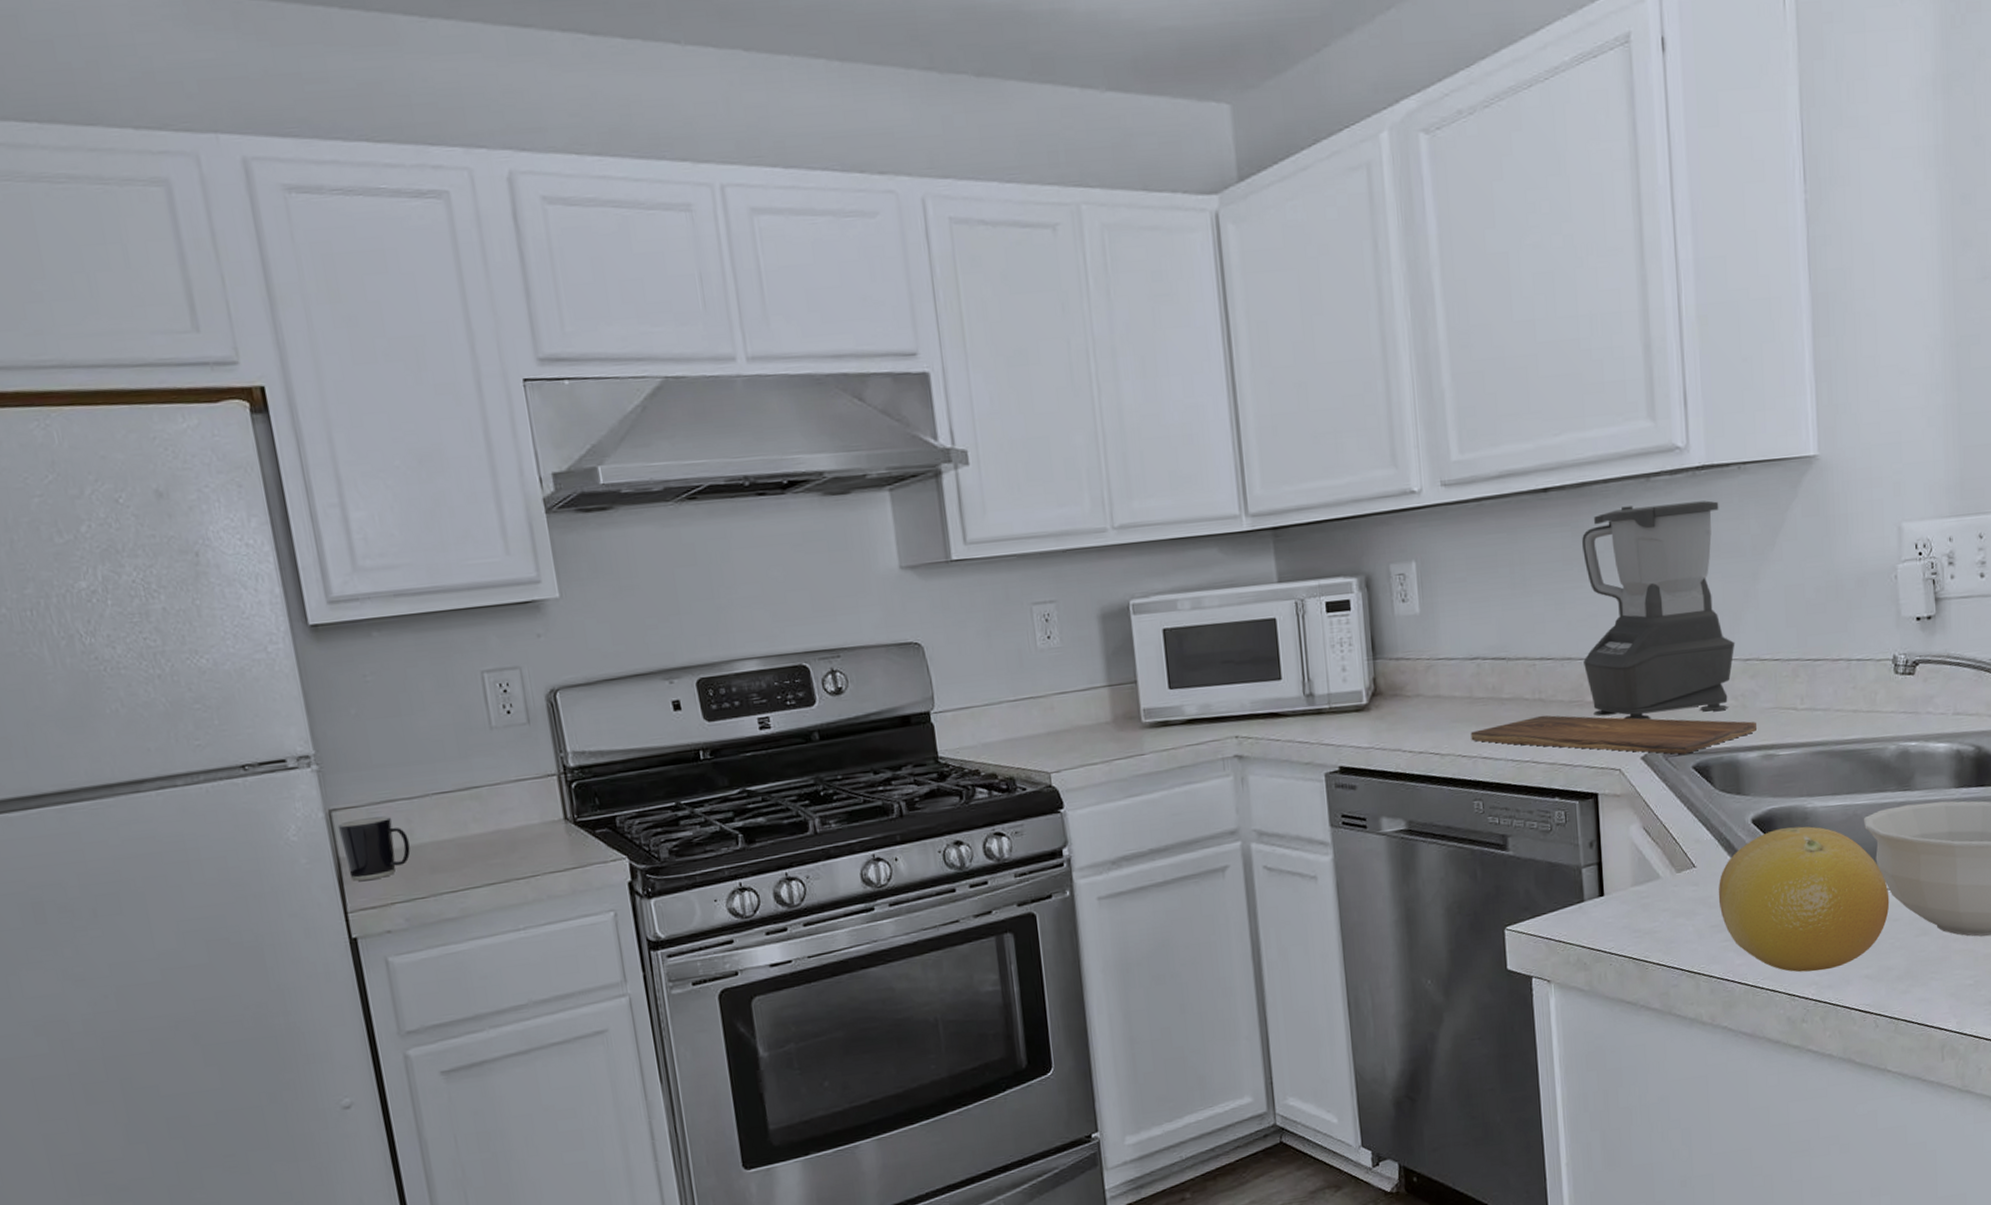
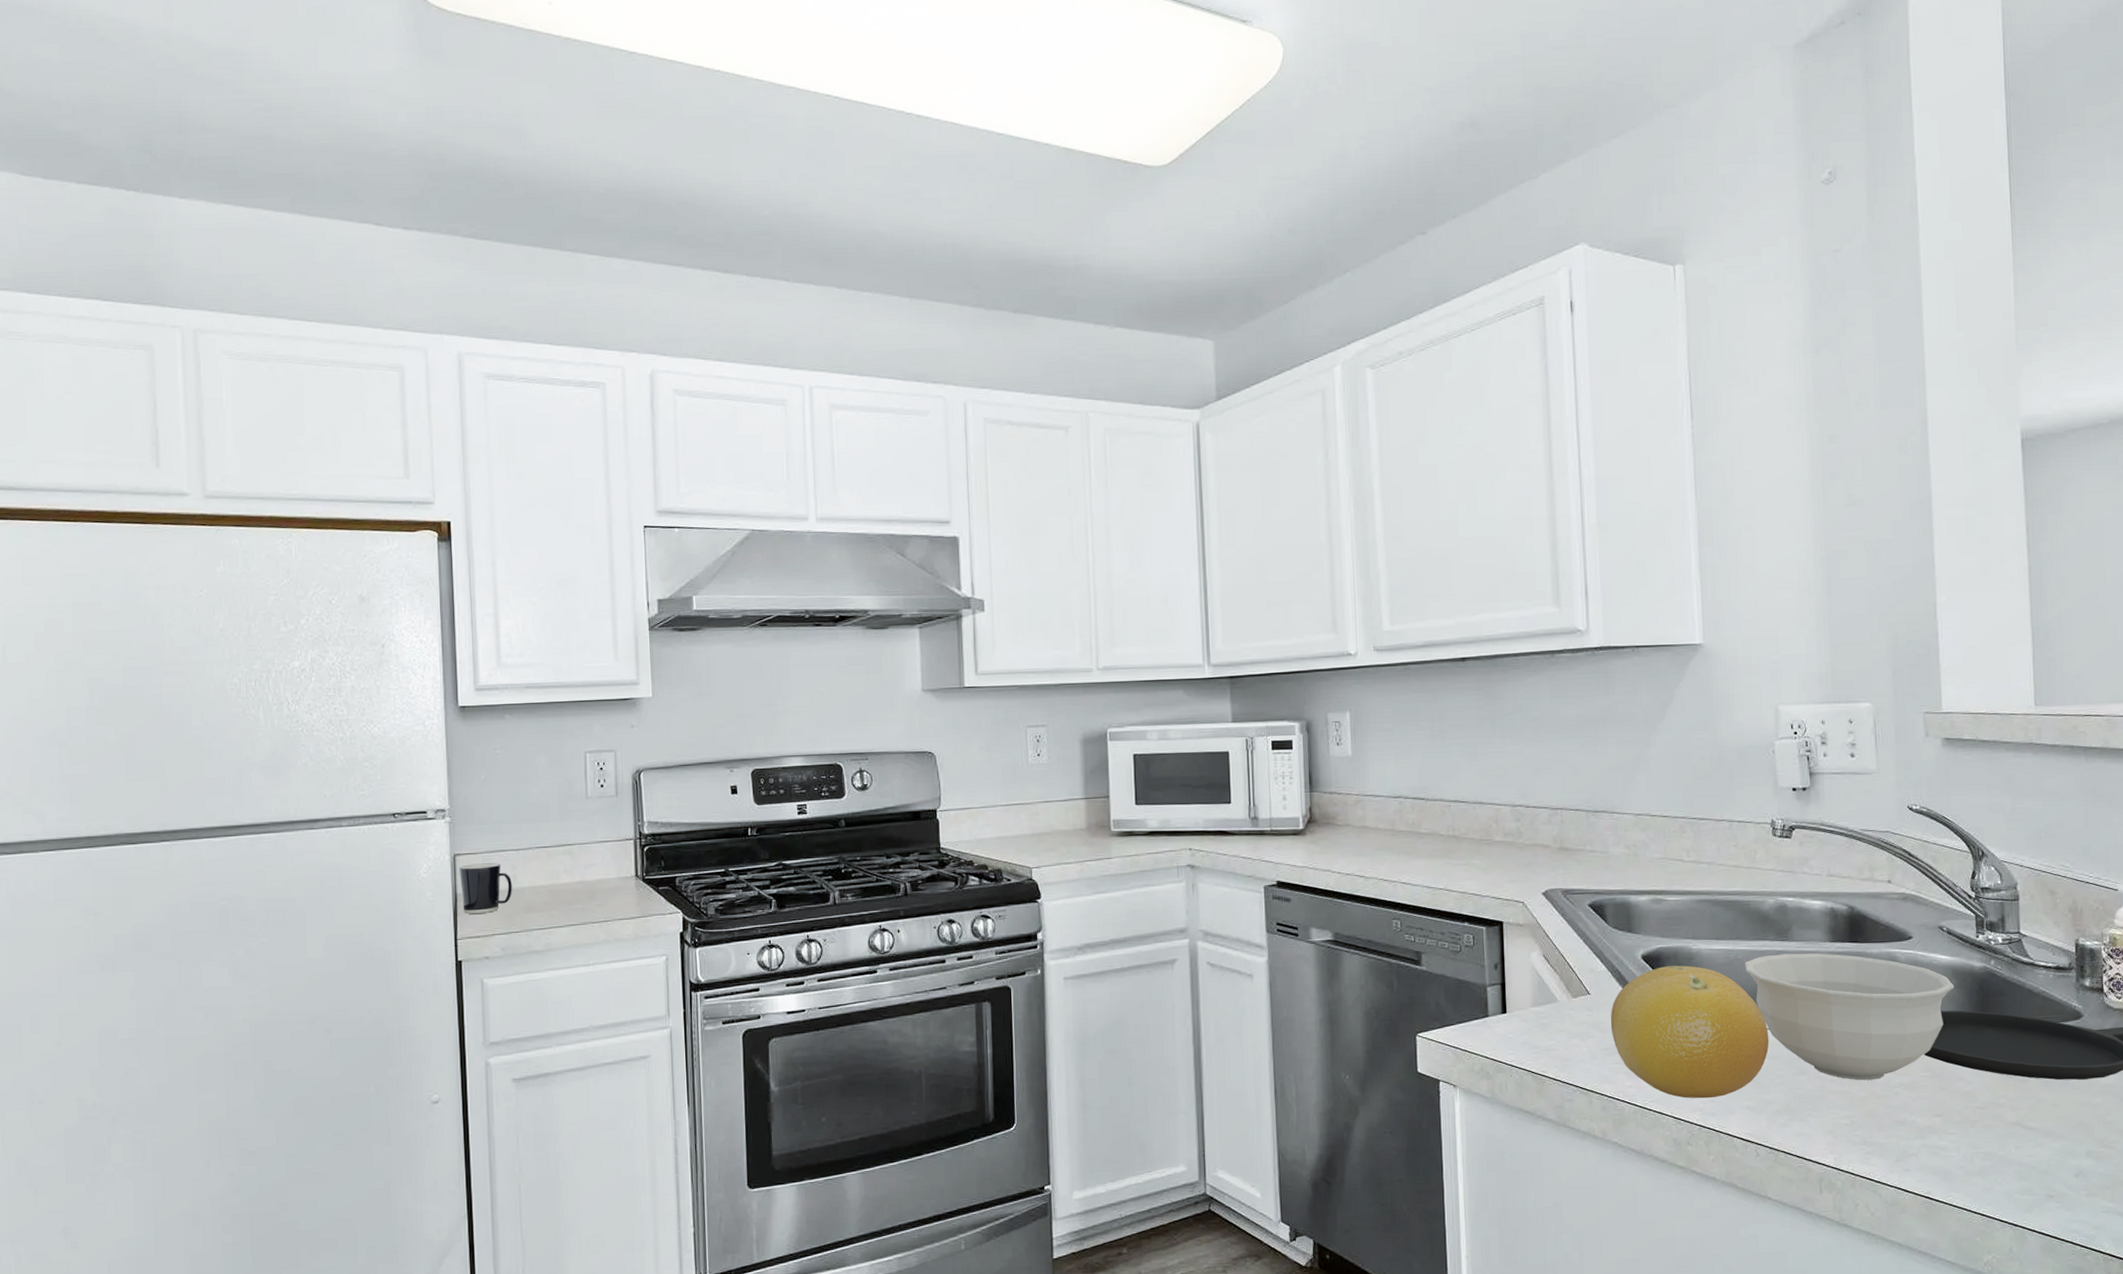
cutting board: present [1470,715,1758,755] -> none [1392,850,1648,893]
blender: present [1582,500,1735,720] -> none [1493,676,1628,861]

